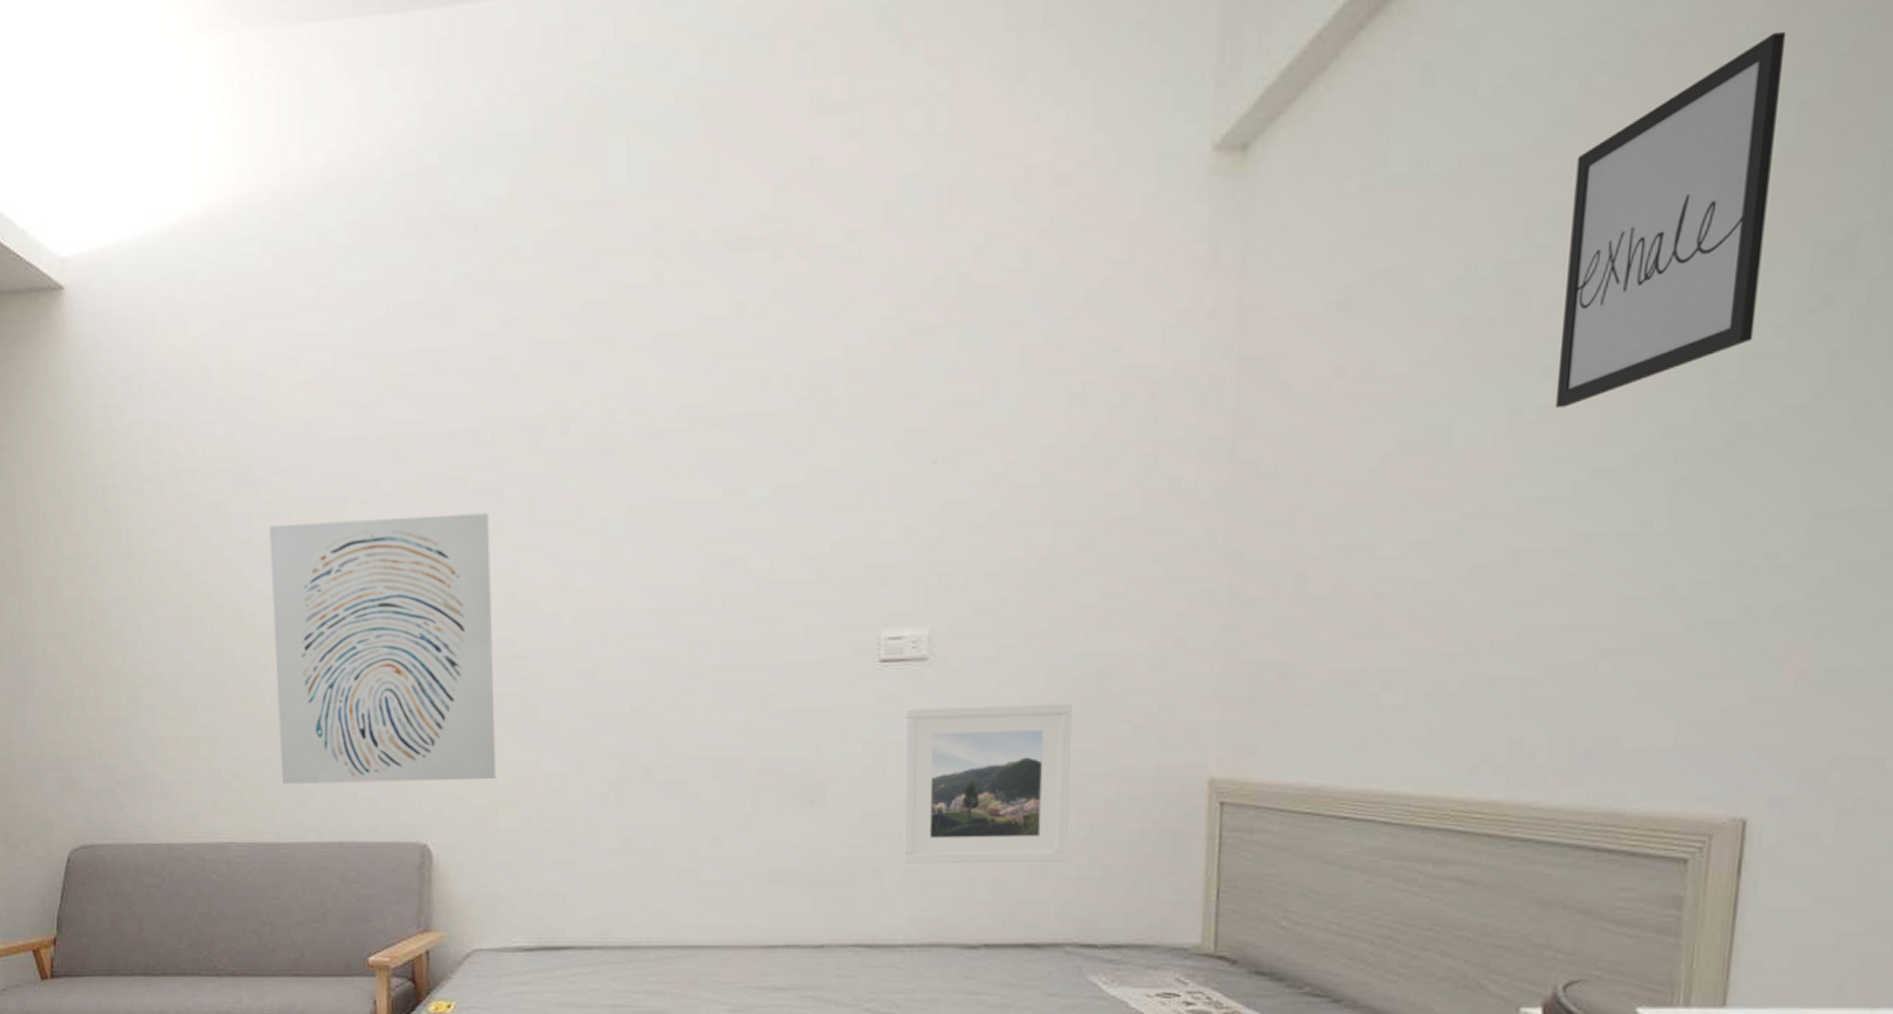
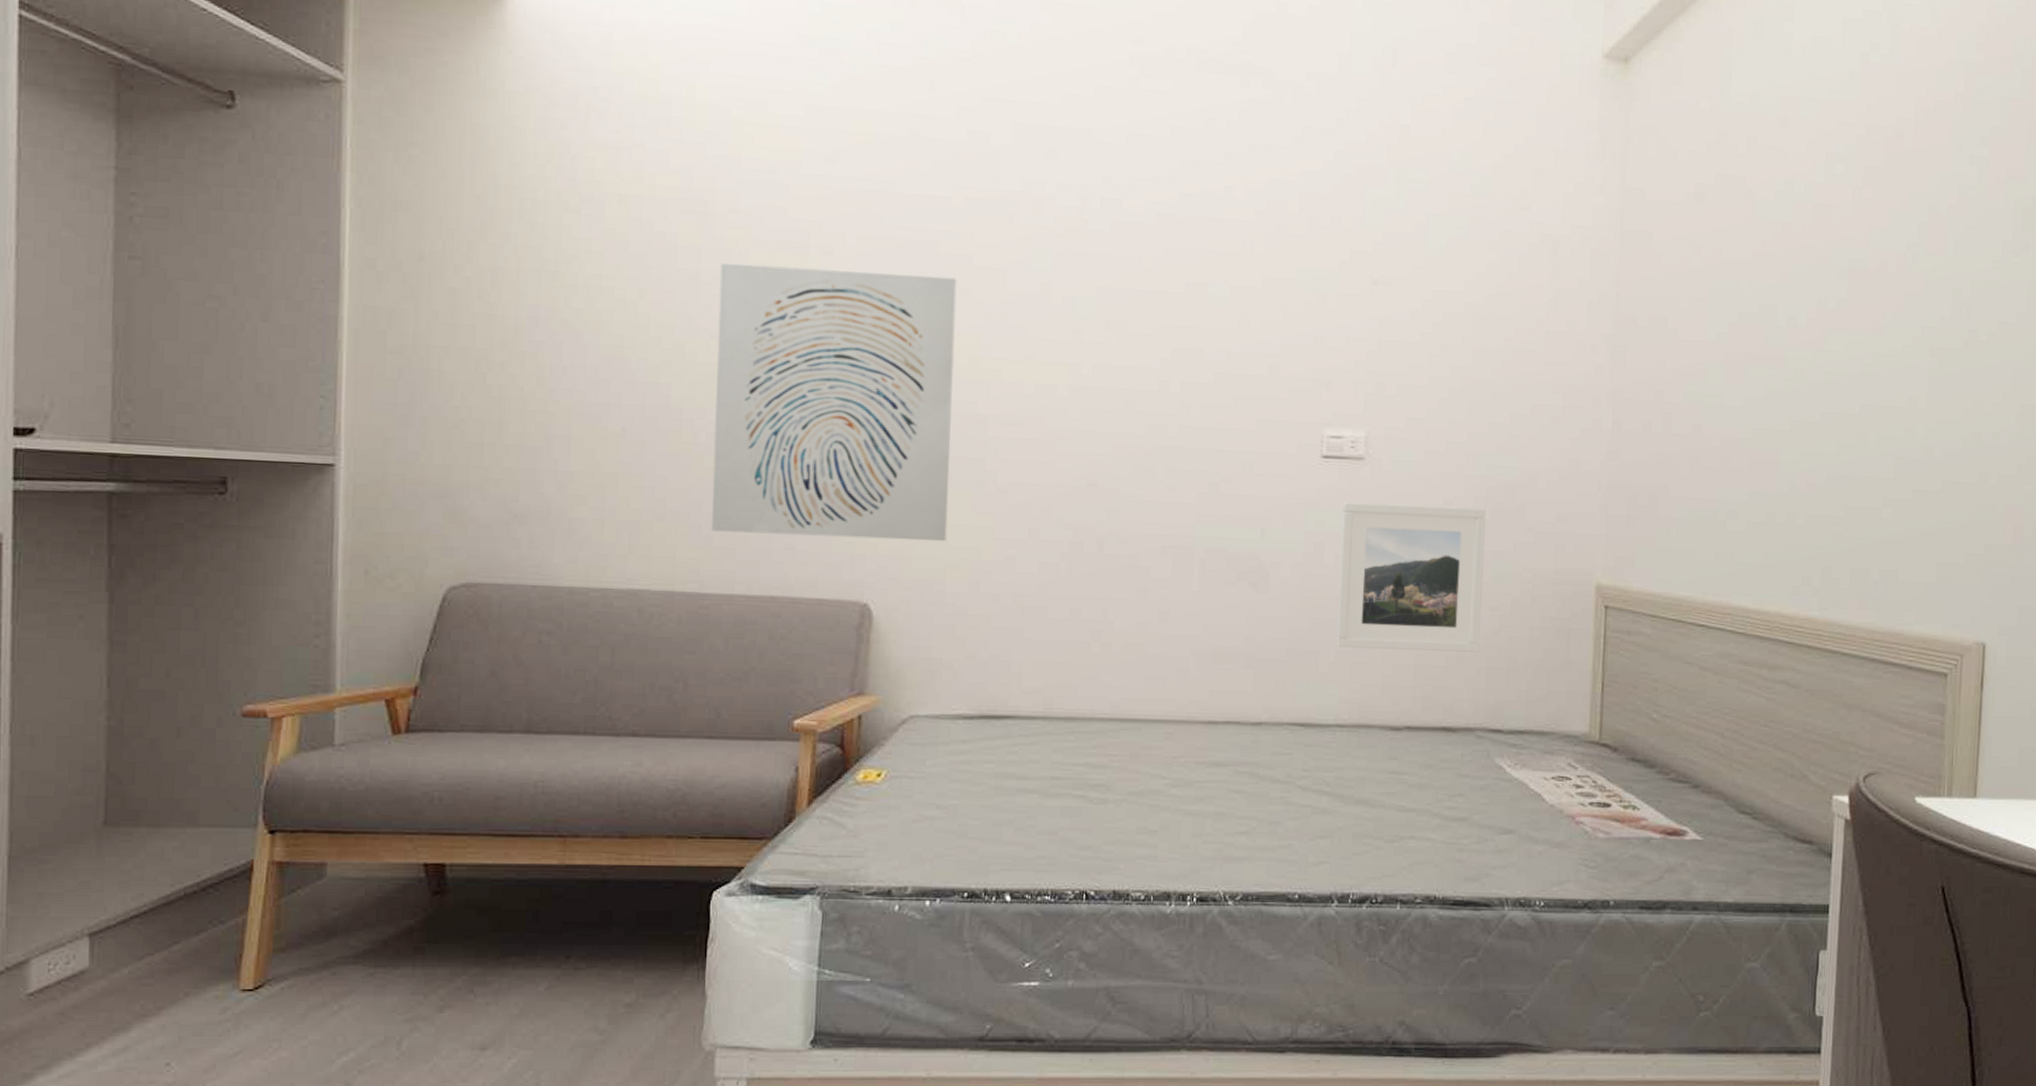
wall art: present [1555,31,1787,408] -> none [1849,44,1993,303]

